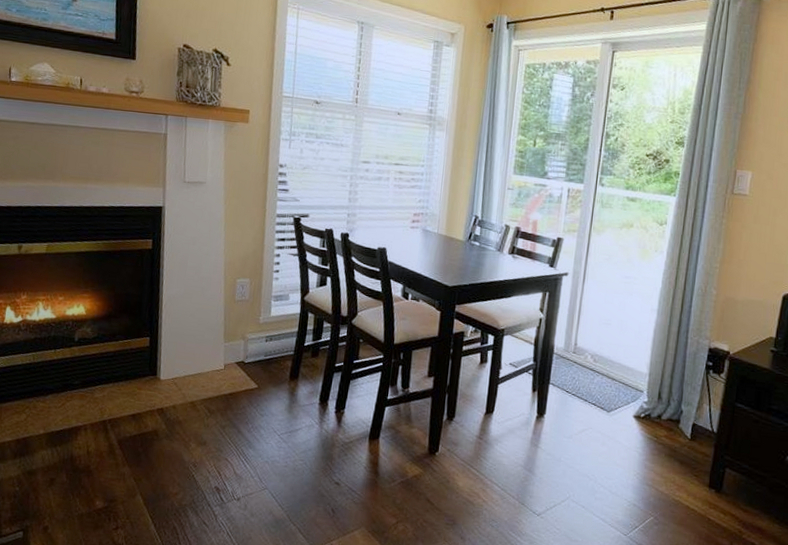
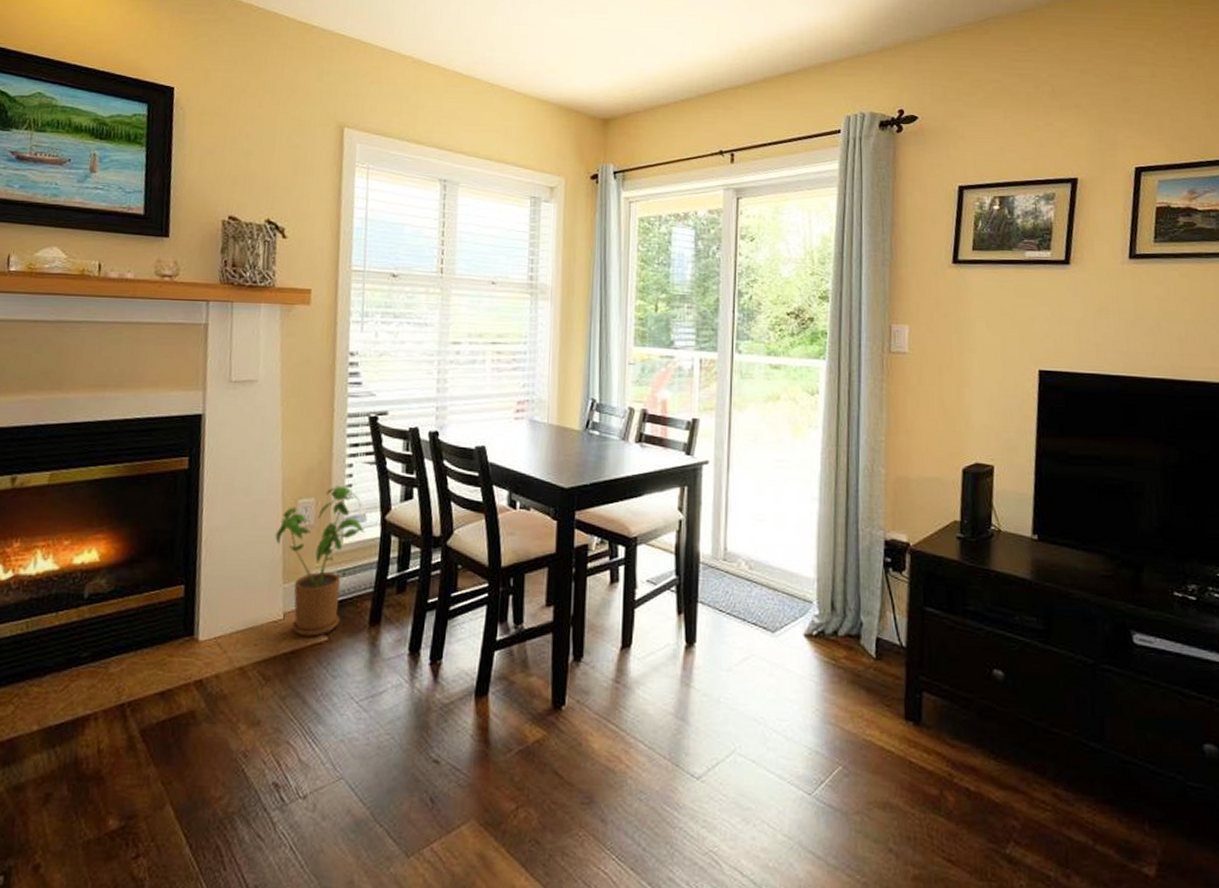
house plant: none [218,270,288,384] -> present [275,485,364,637]

